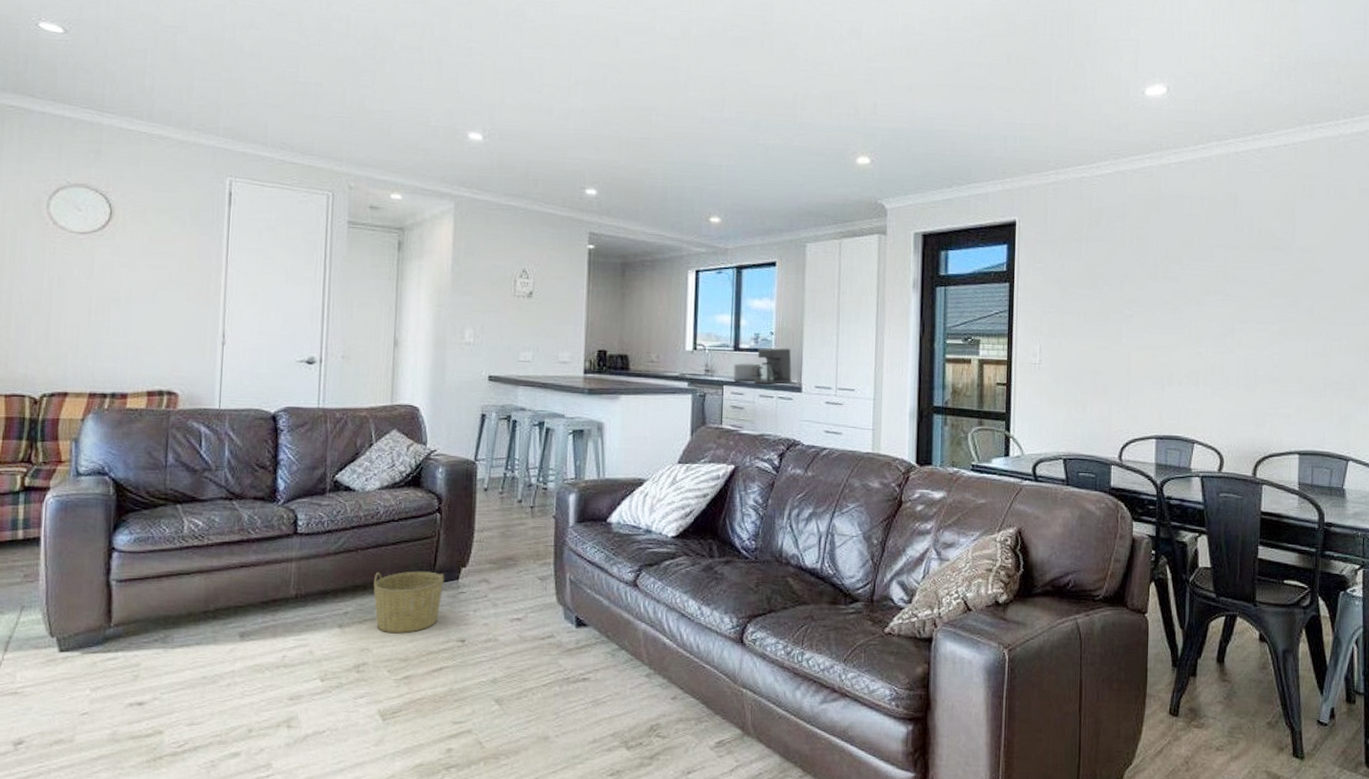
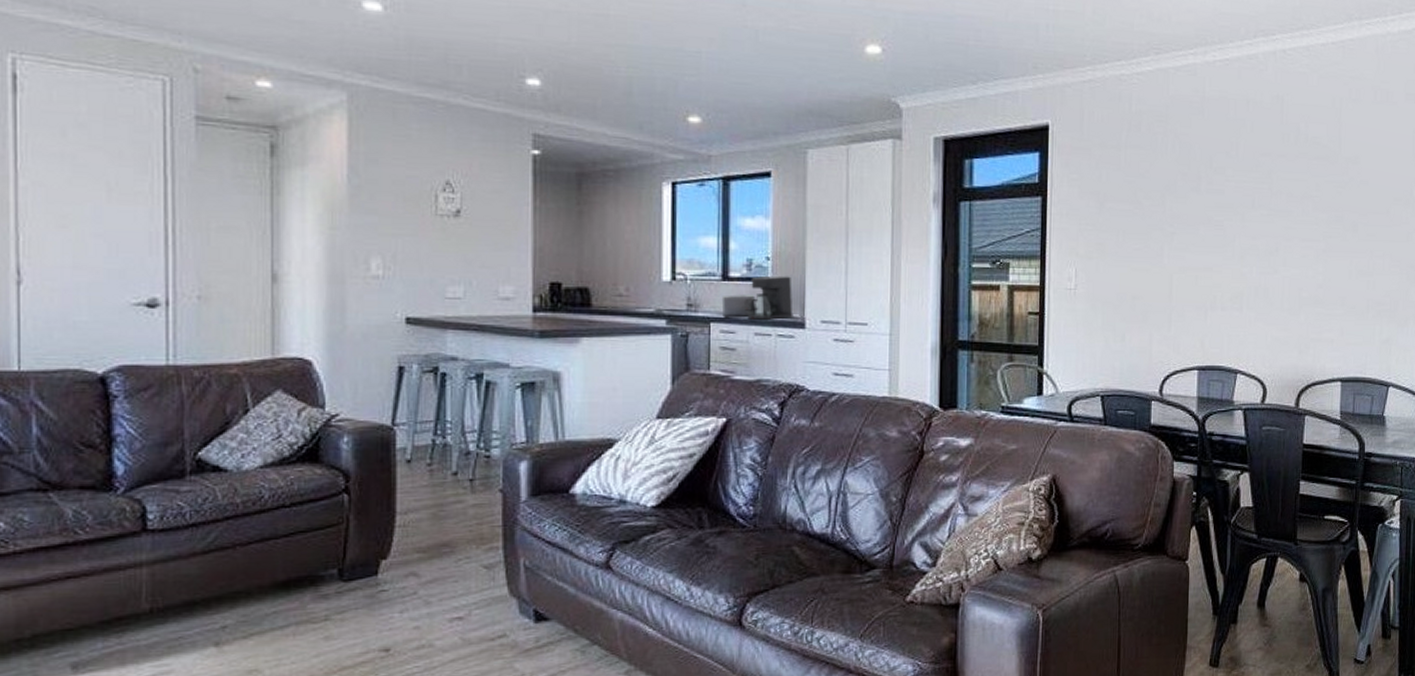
basket: present [373,571,445,634] -> none [260,567,359,649]

